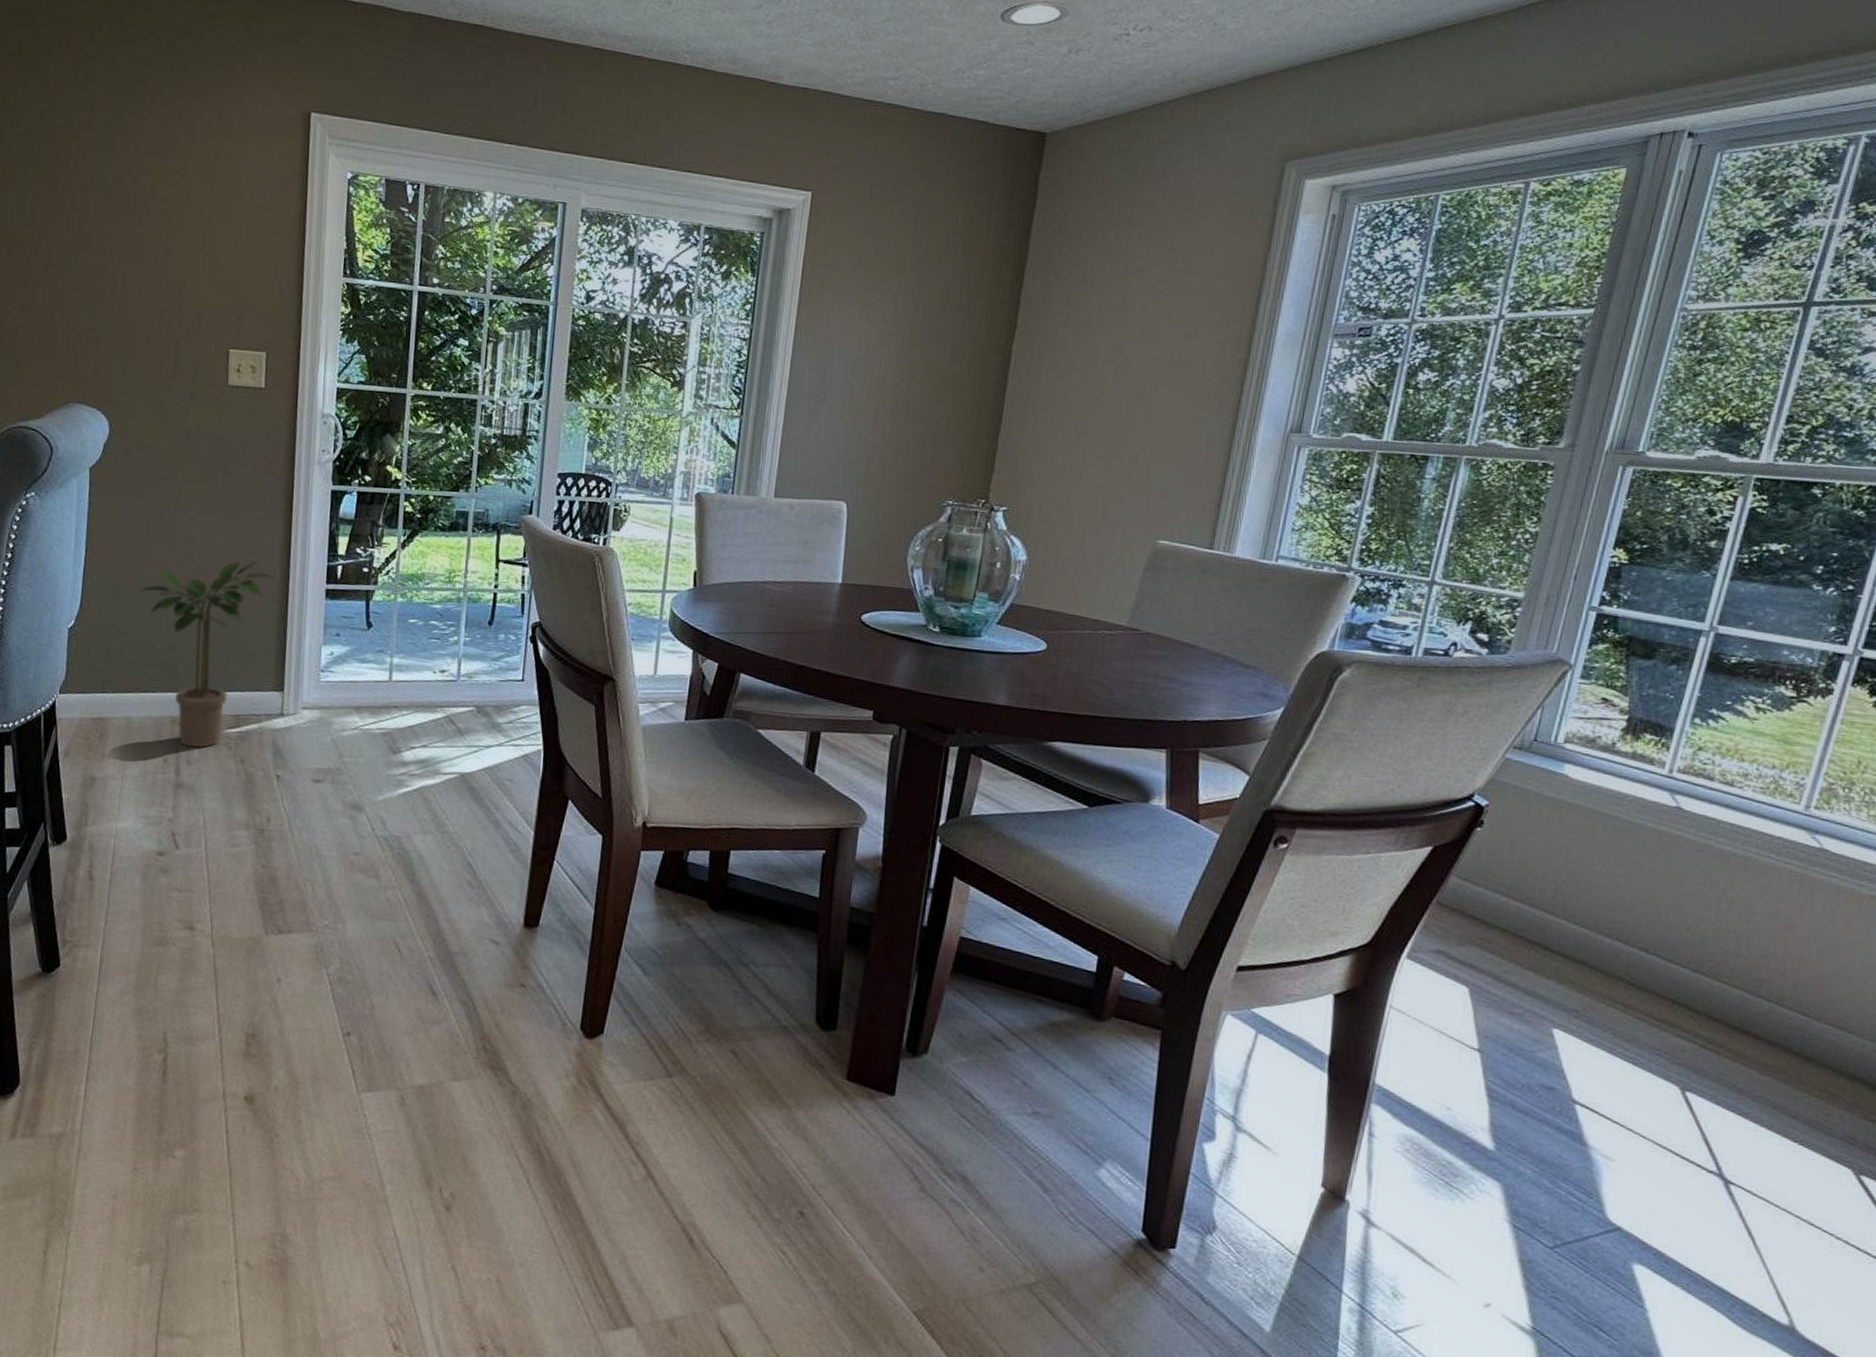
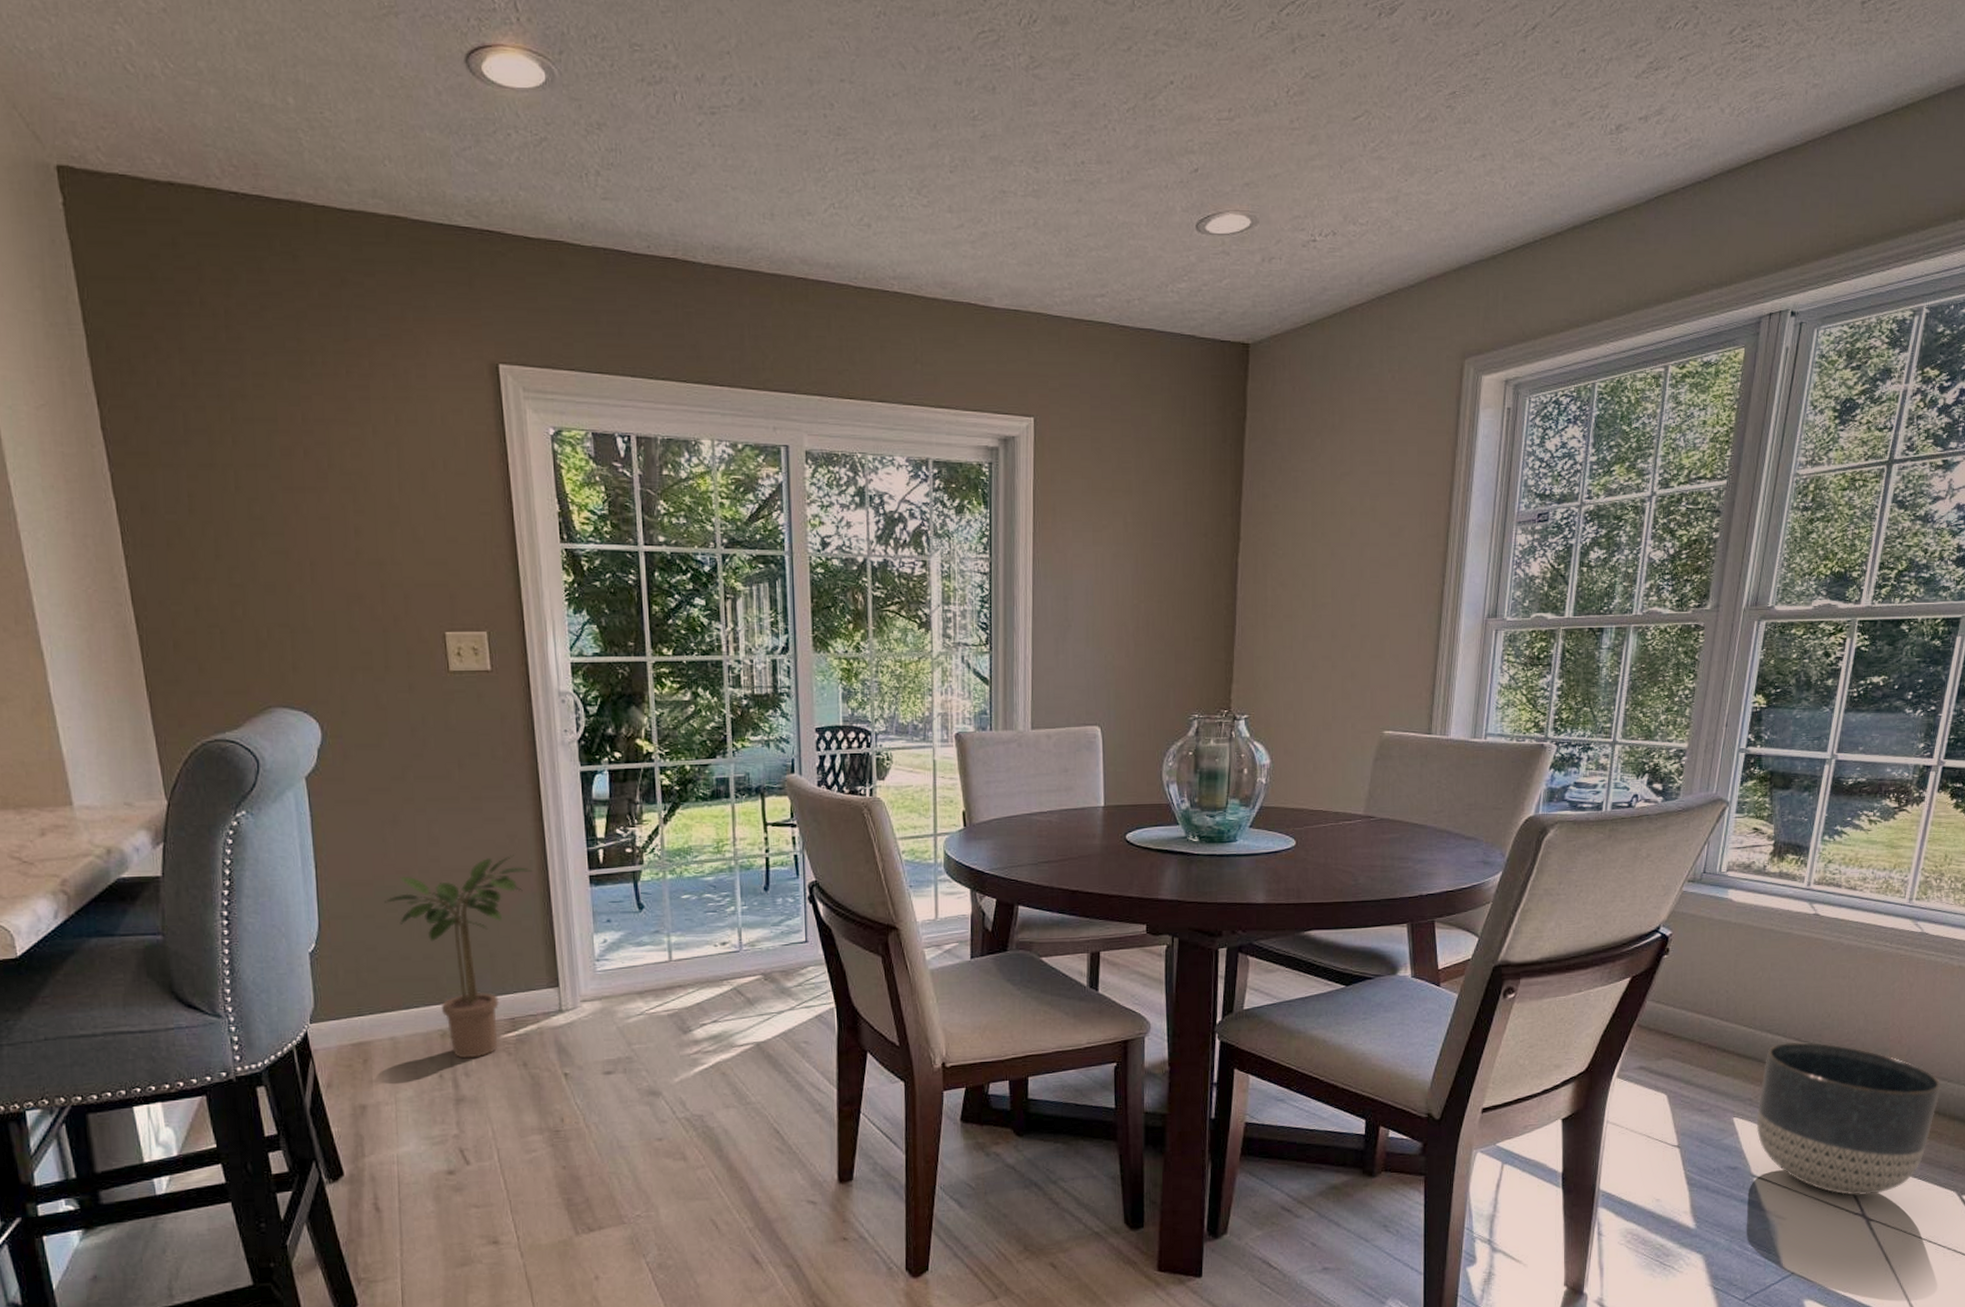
planter: none [1582,951,1838,1153] -> present [1756,1041,1941,1196]

